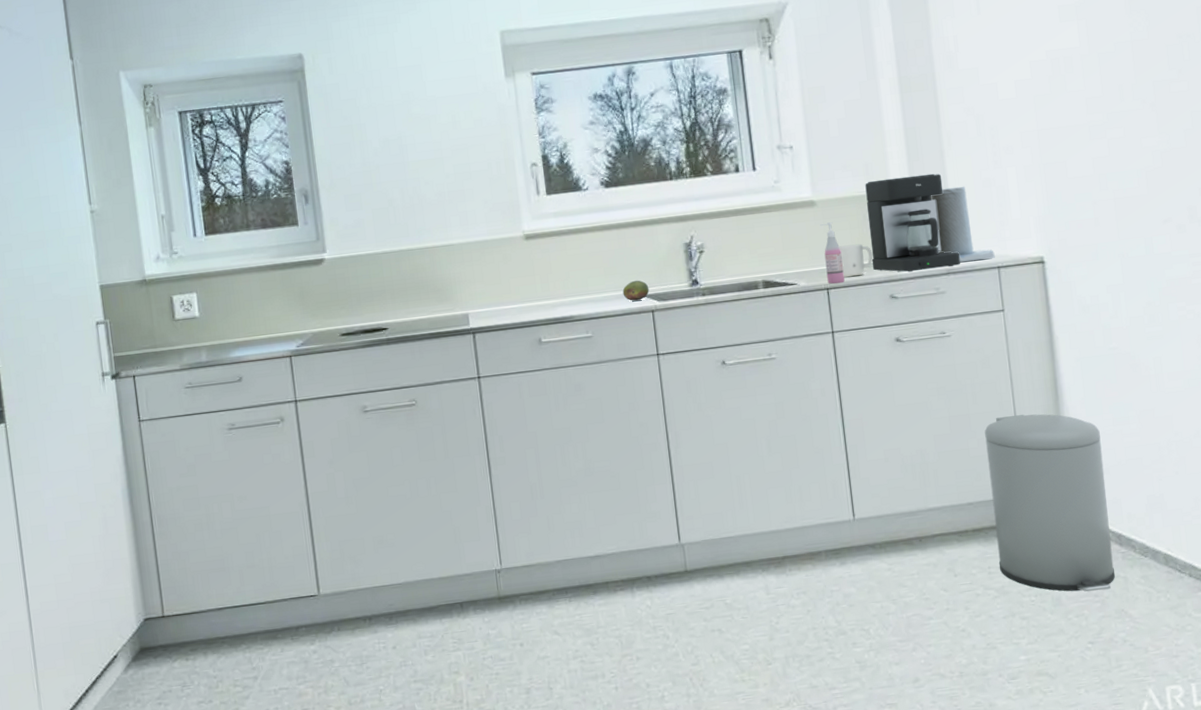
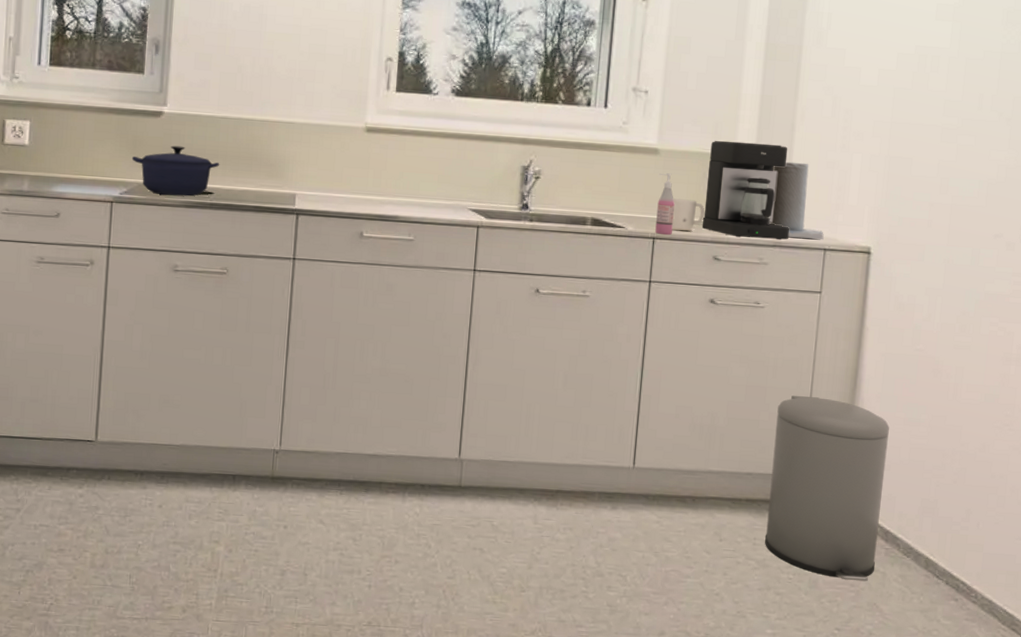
cooking pot: none [301,288,389,340] -> present [131,145,220,197]
fruit: present [622,280,649,302] -> none [452,193,479,214]

